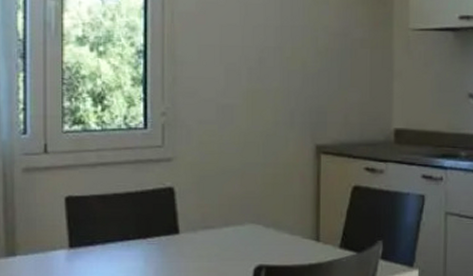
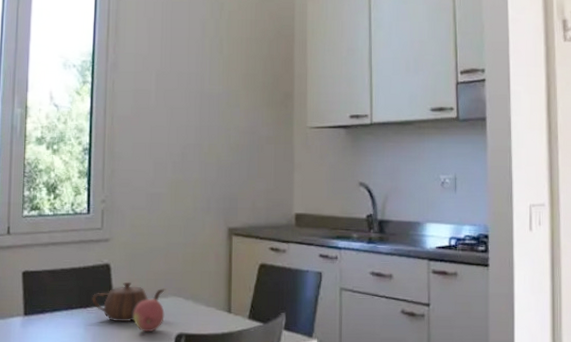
teapot: none [152,207,243,254] -> present [92,281,166,322]
fruit: none [204,226,241,265] -> present [134,298,165,332]

